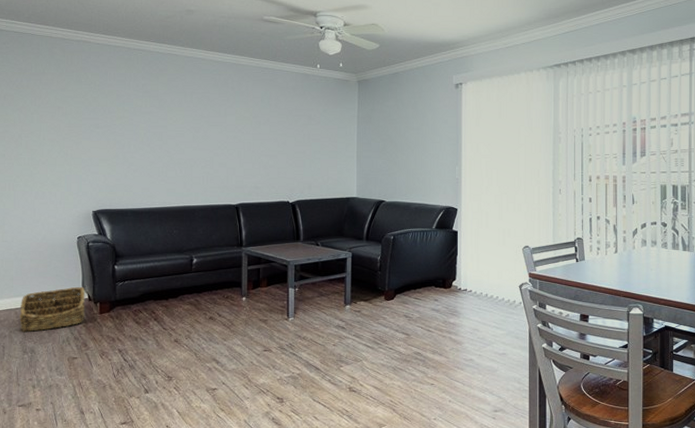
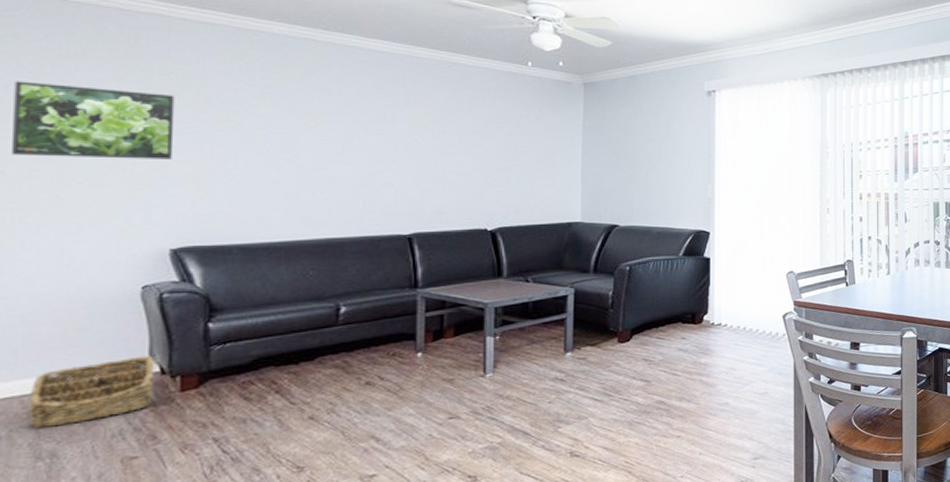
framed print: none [7,92,94,146] -> present [10,81,175,159]

